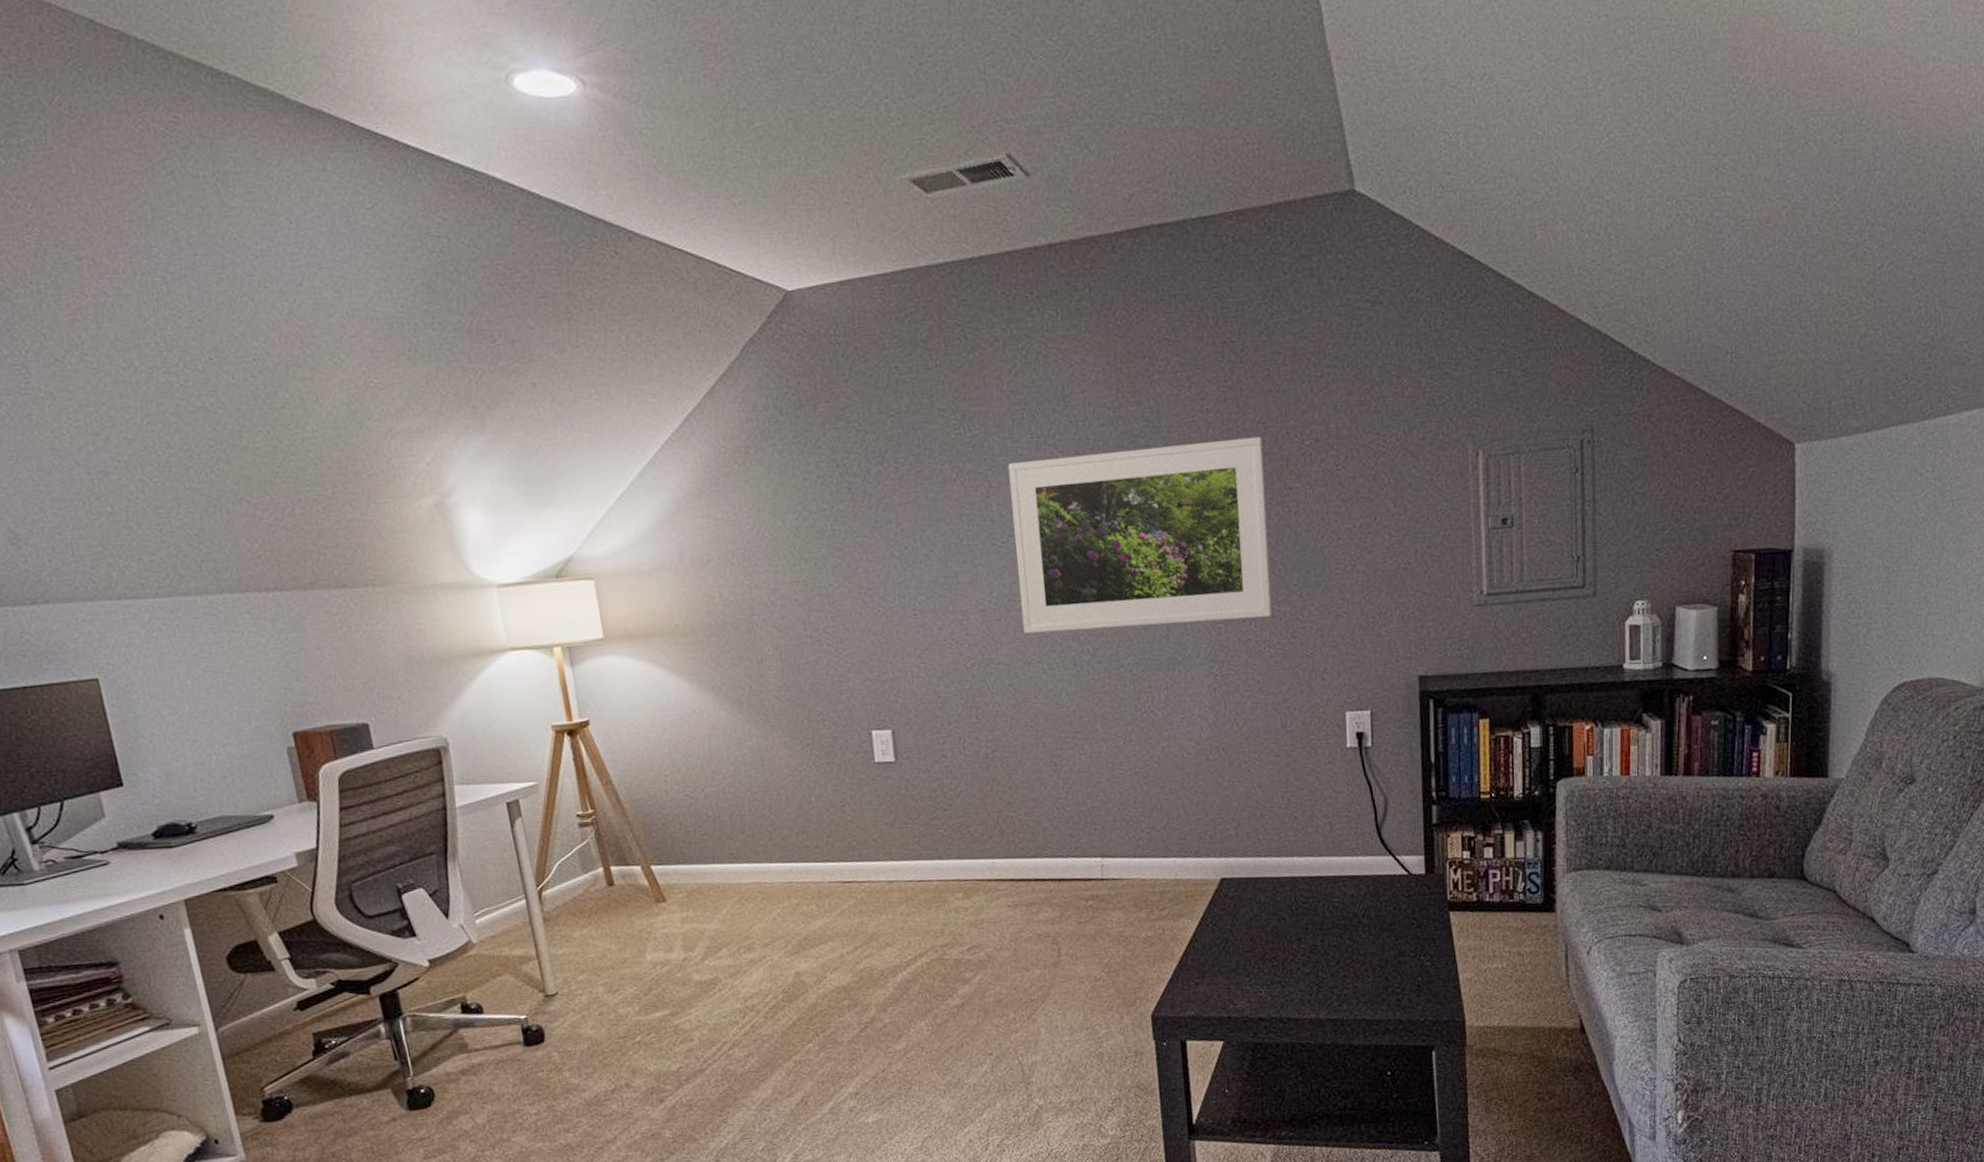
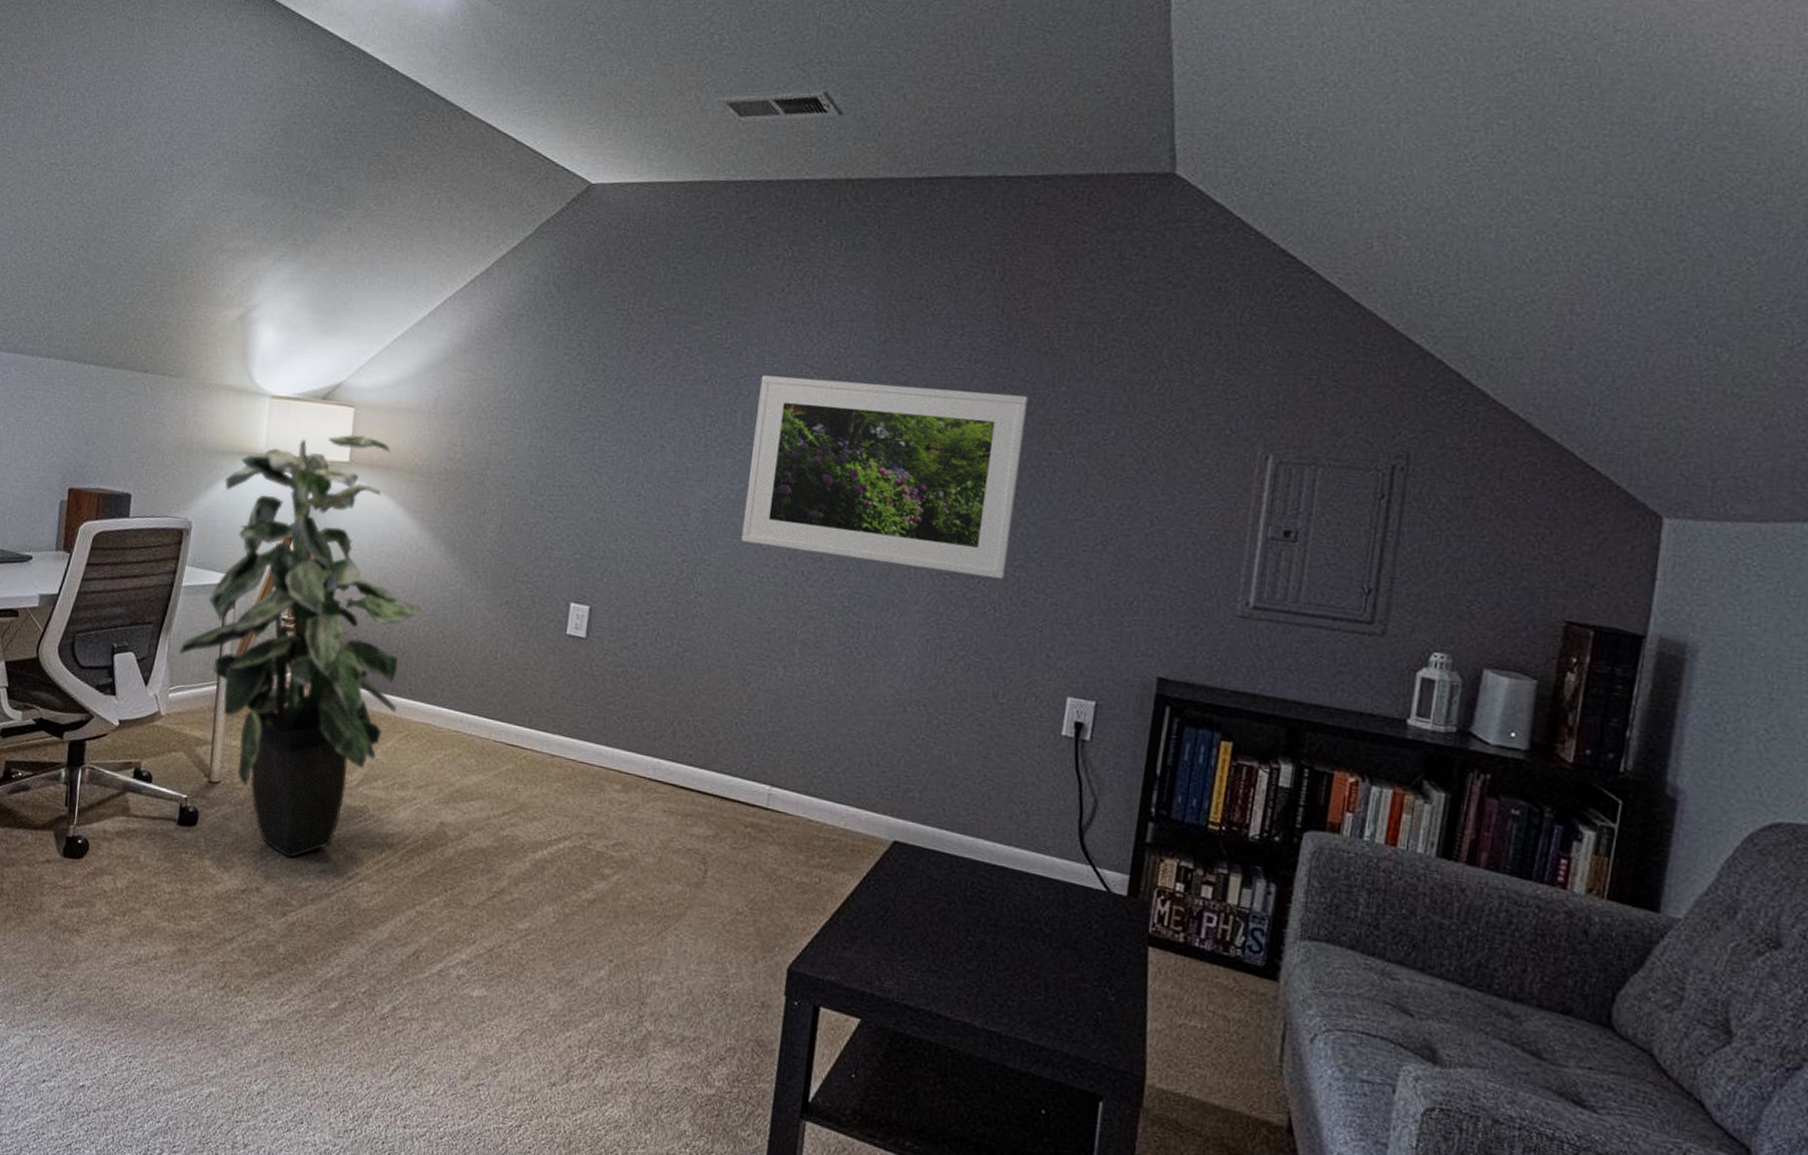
indoor plant: none [471,607,725,1048] -> present [178,434,424,859]

